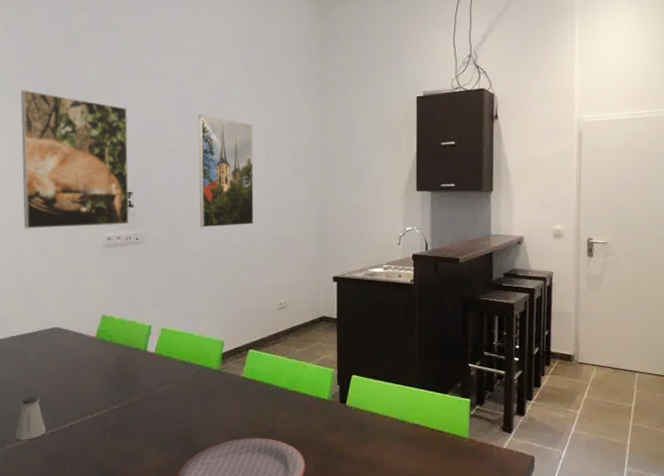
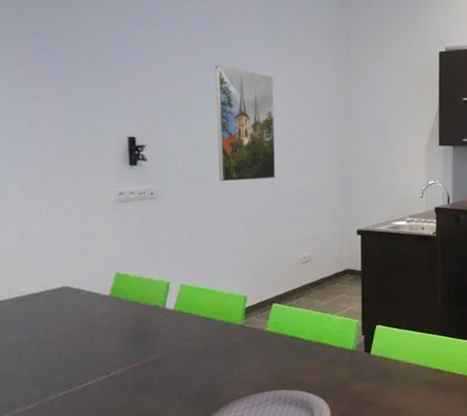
saltshaker: present [15,396,46,440] -> none [23,358,58,404]
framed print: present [21,90,130,229] -> none [15,34,143,184]

